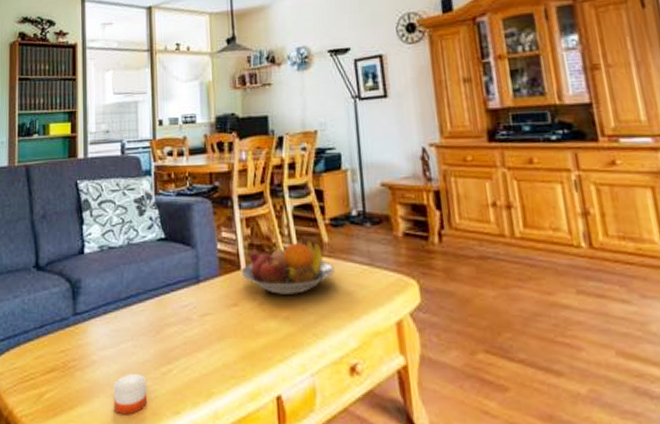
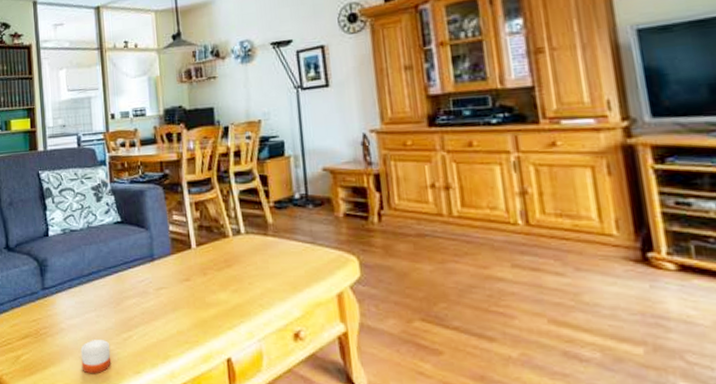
fruit bowl: present [240,239,335,294] -> none [191,221,279,270]

